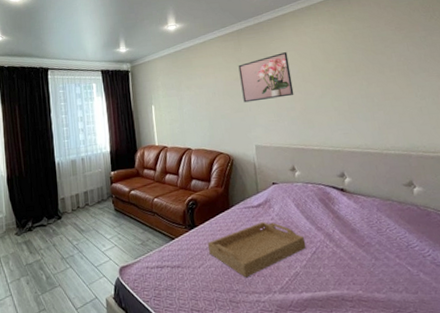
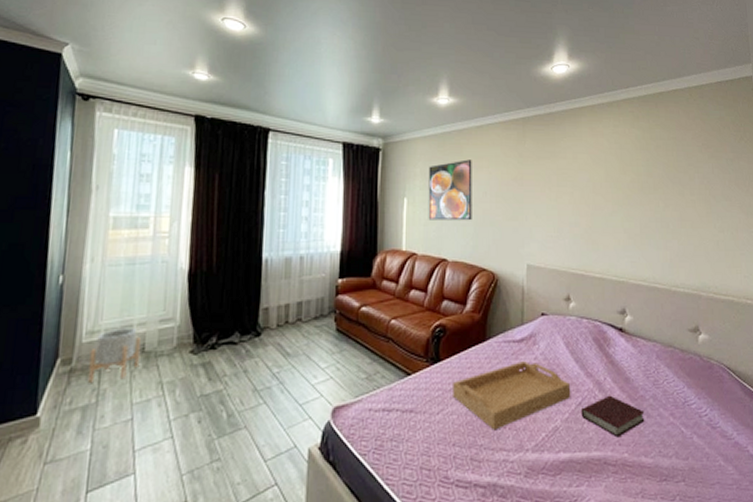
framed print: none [167,69,207,120] -> present [428,159,472,221]
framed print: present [238,52,294,103] -> none [519,154,581,210]
book: none [316,244,374,278] -> present [580,395,645,438]

